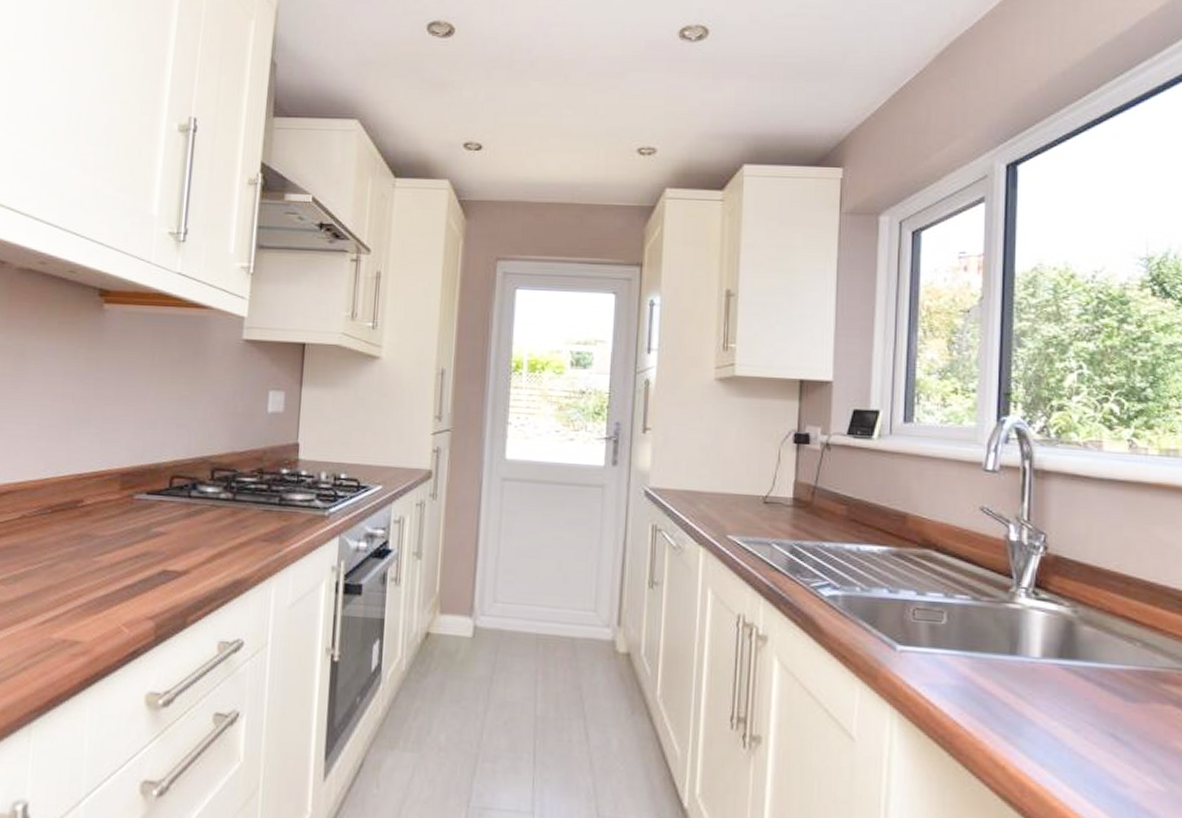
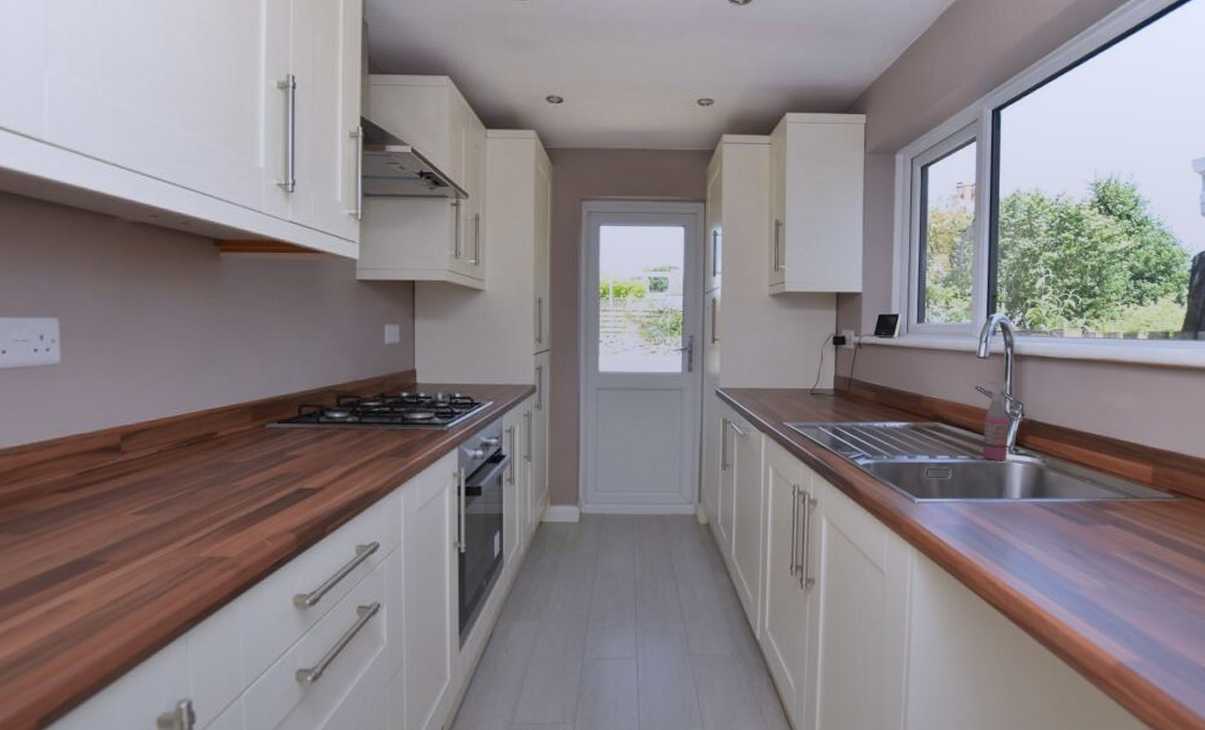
soap dispenser: none [990,502,1026,606] -> present [983,382,1009,461]

